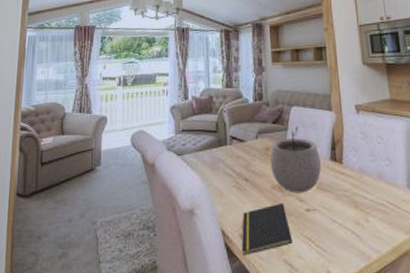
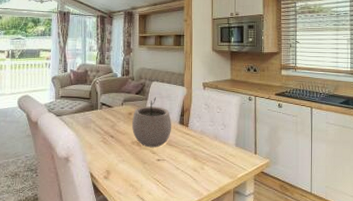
notepad: present [241,204,293,255] -> none [105,155,145,191]

